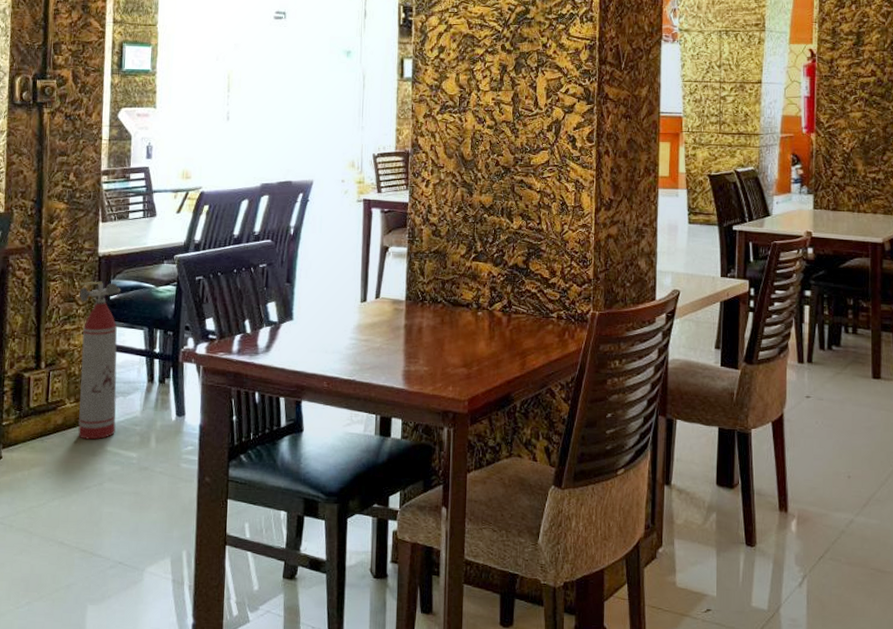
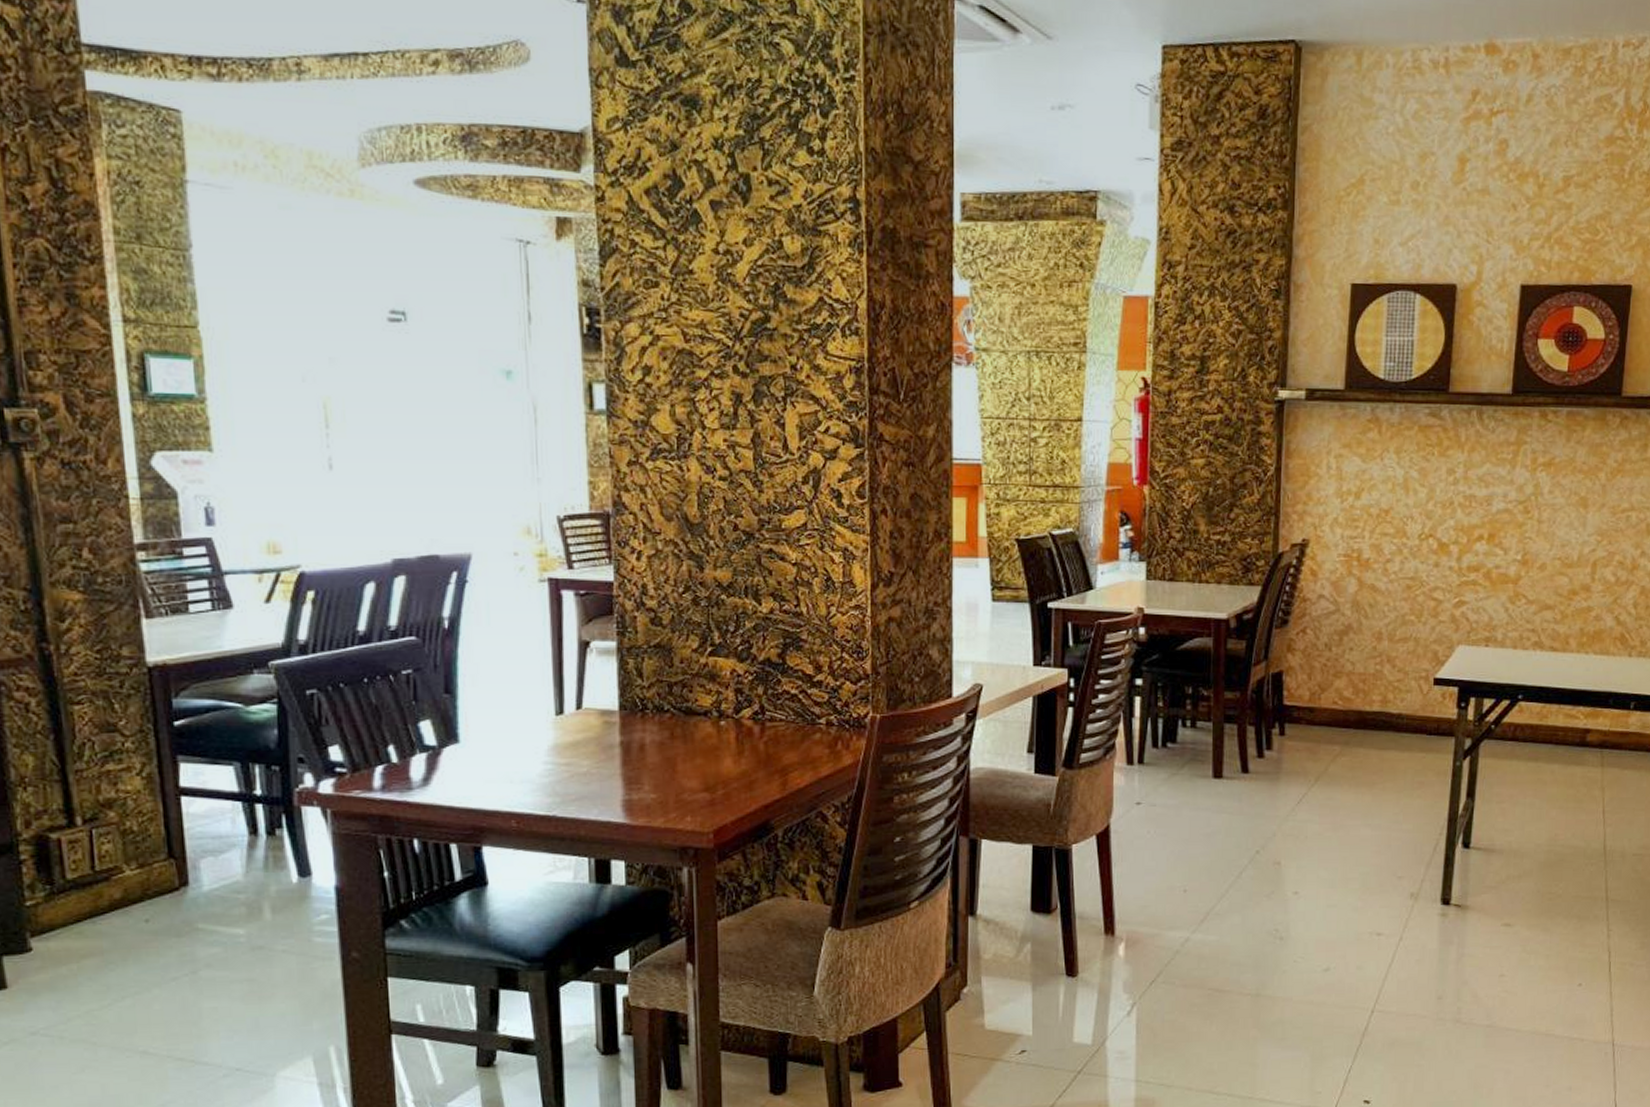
fire extinguisher: present [78,281,121,440] -> none [122,701,207,917]

